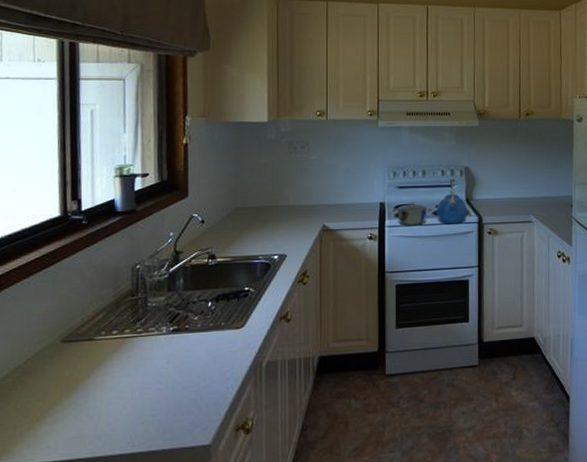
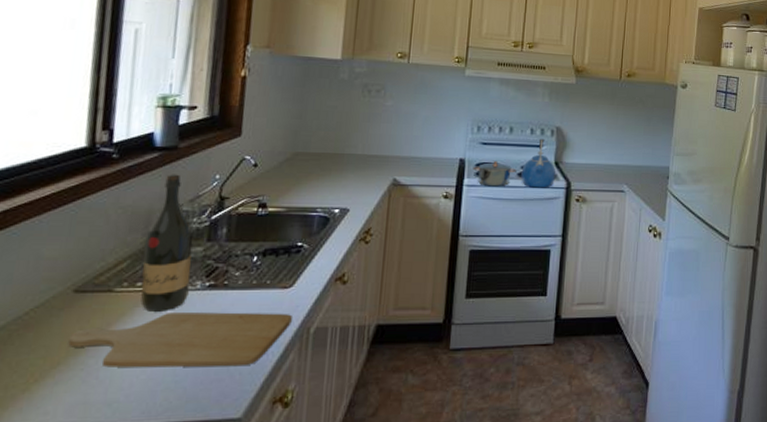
chopping board: none [61,350,247,406] -> present [68,312,294,368]
wine bottle: none [115,234,157,356] -> present [140,174,193,312]

